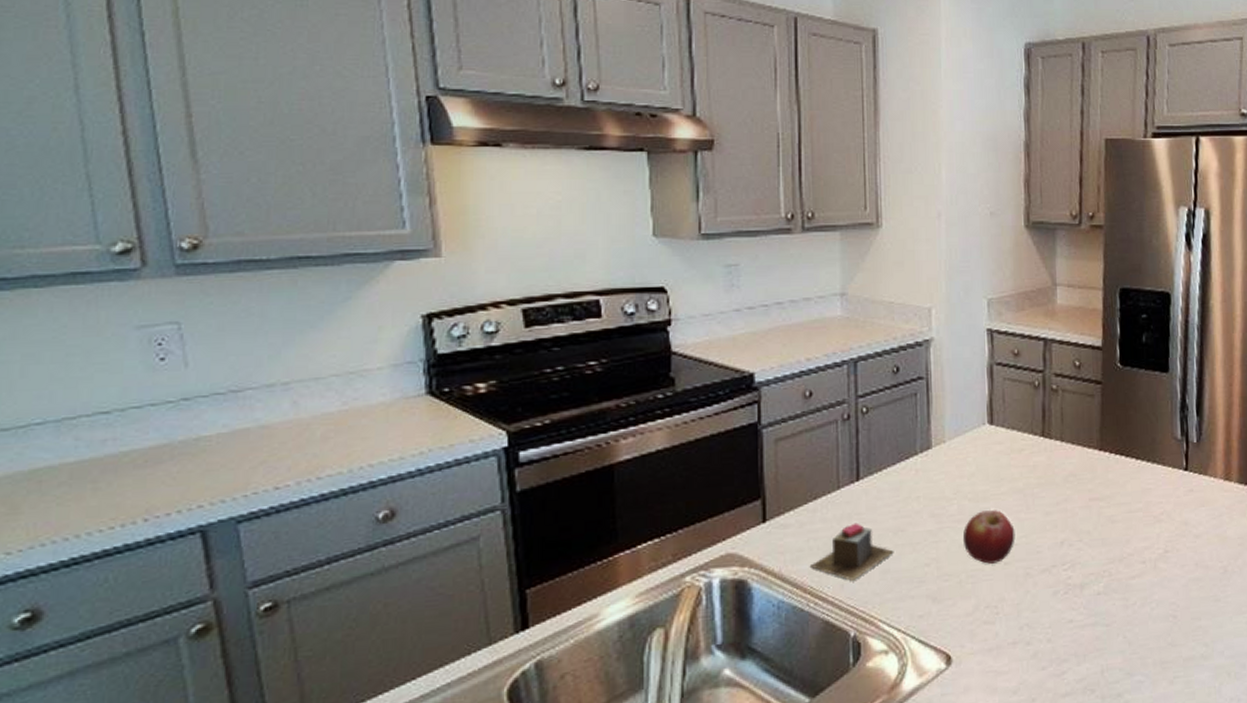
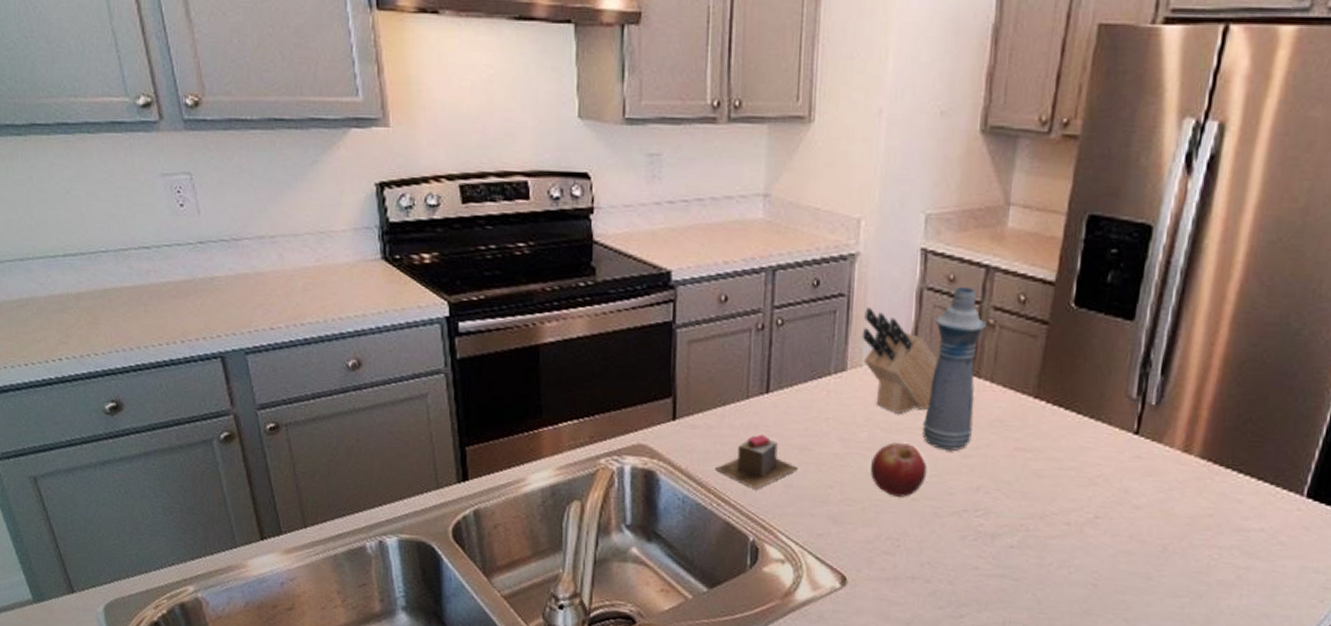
knife block: none [942,386,1014,483] -> present [862,307,939,414]
bottle: none [1006,358,1052,511] -> present [922,286,986,451]

